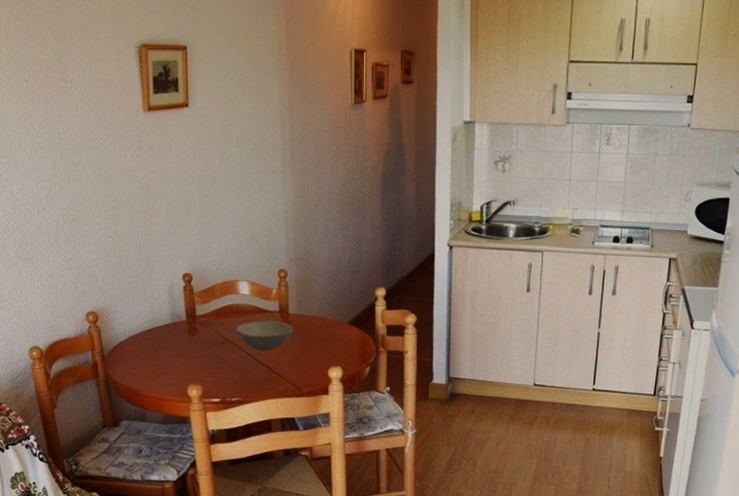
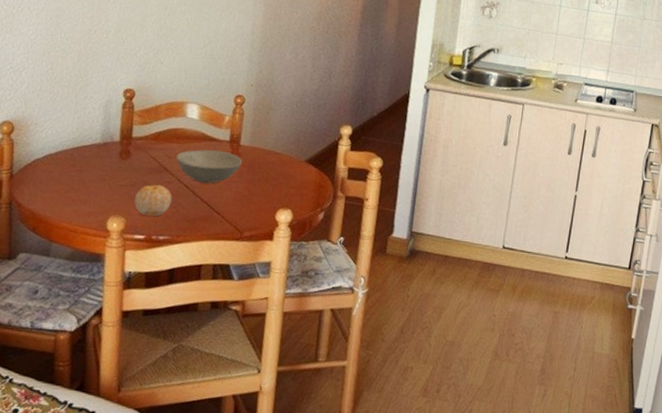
fruit: none [207,354,238,381] -> present [134,184,172,216]

